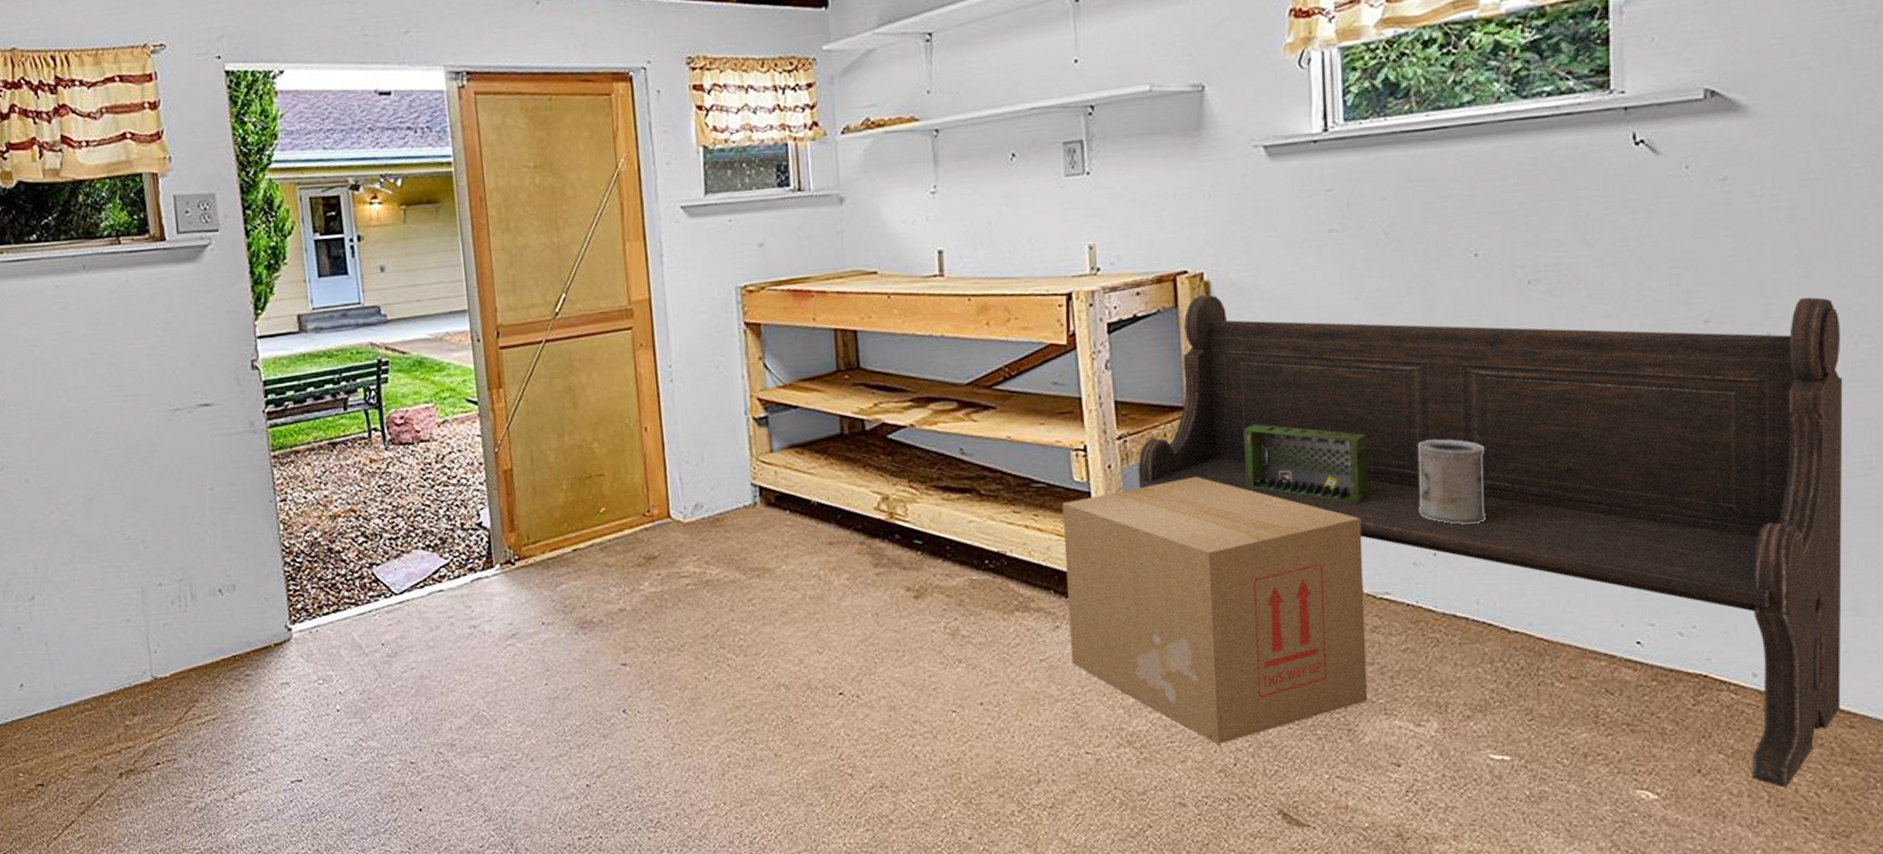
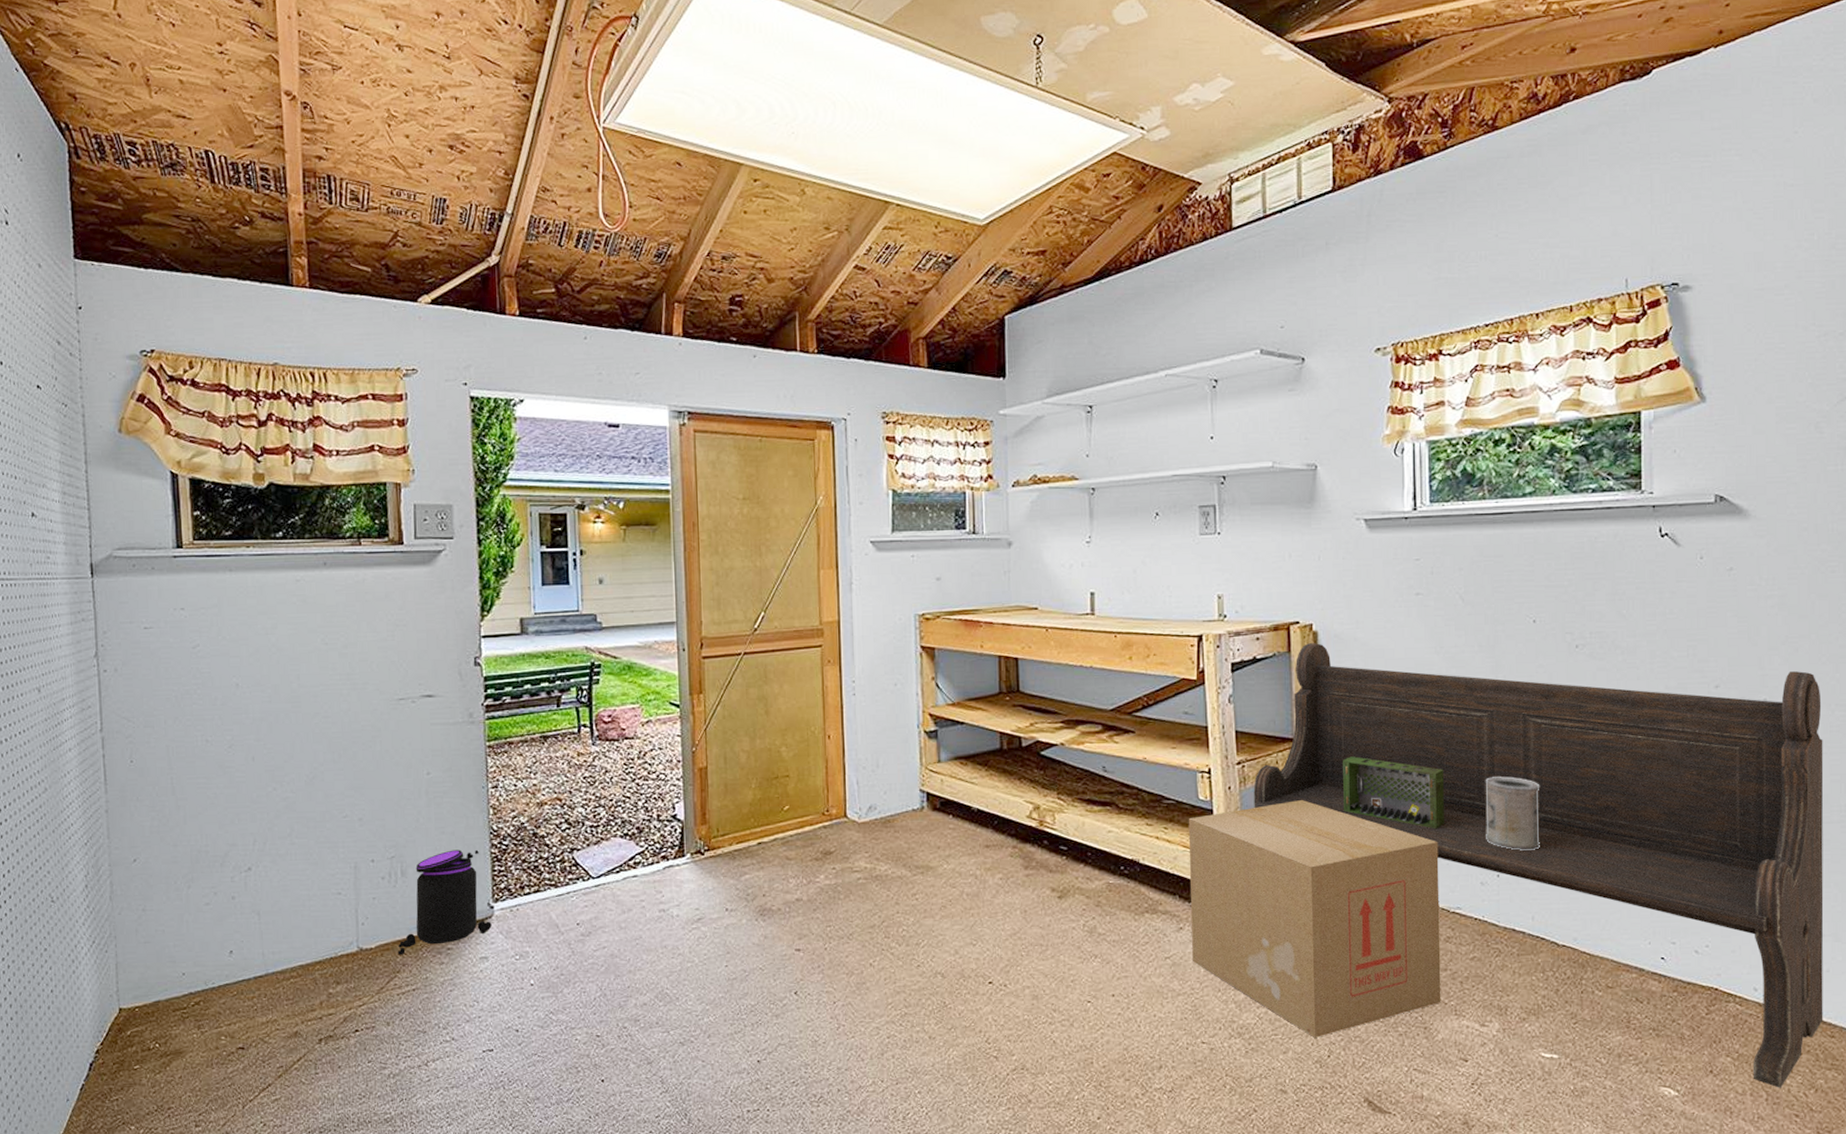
trash can: none [193,569,291,684] -> present [397,850,492,955]

